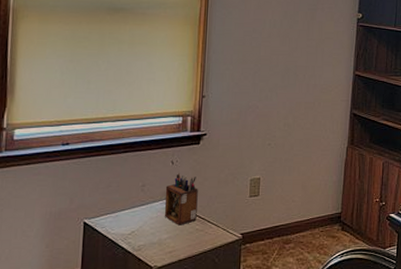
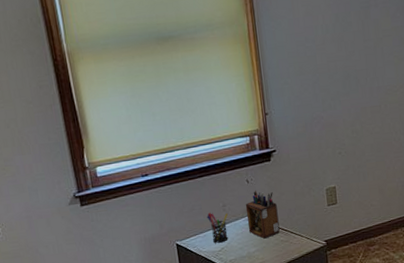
pen holder: none [122,191,146,225] -> present [206,212,229,243]

